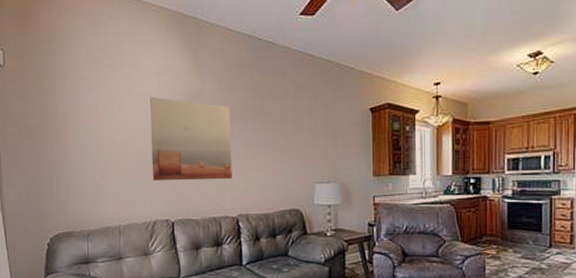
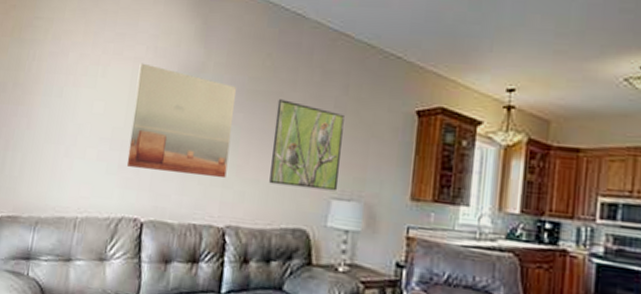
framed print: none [263,112,319,179] -> present [269,99,345,191]

